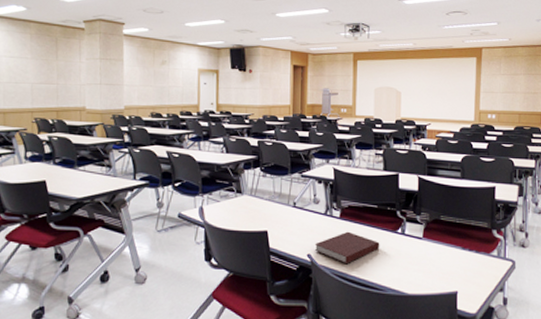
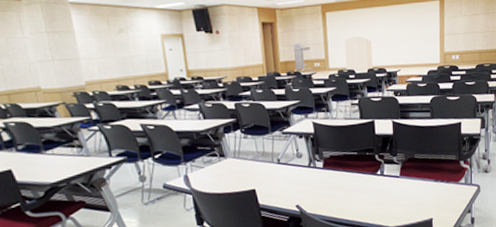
notebook: present [314,231,380,265] -> none [302,179,363,210]

